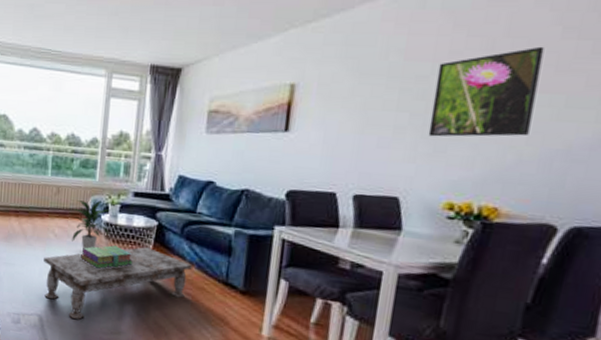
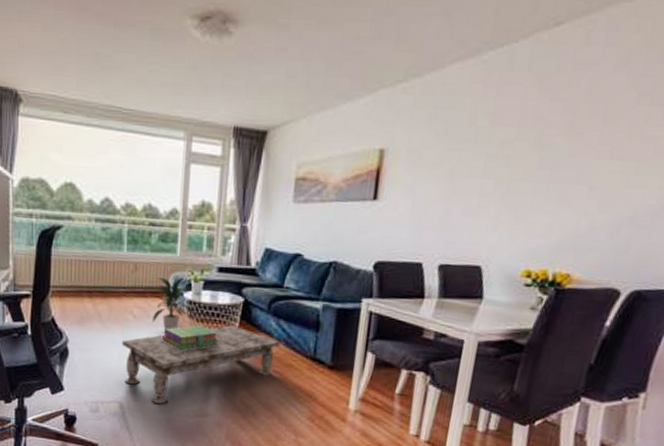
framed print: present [428,46,544,137] -> none [510,112,620,205]

